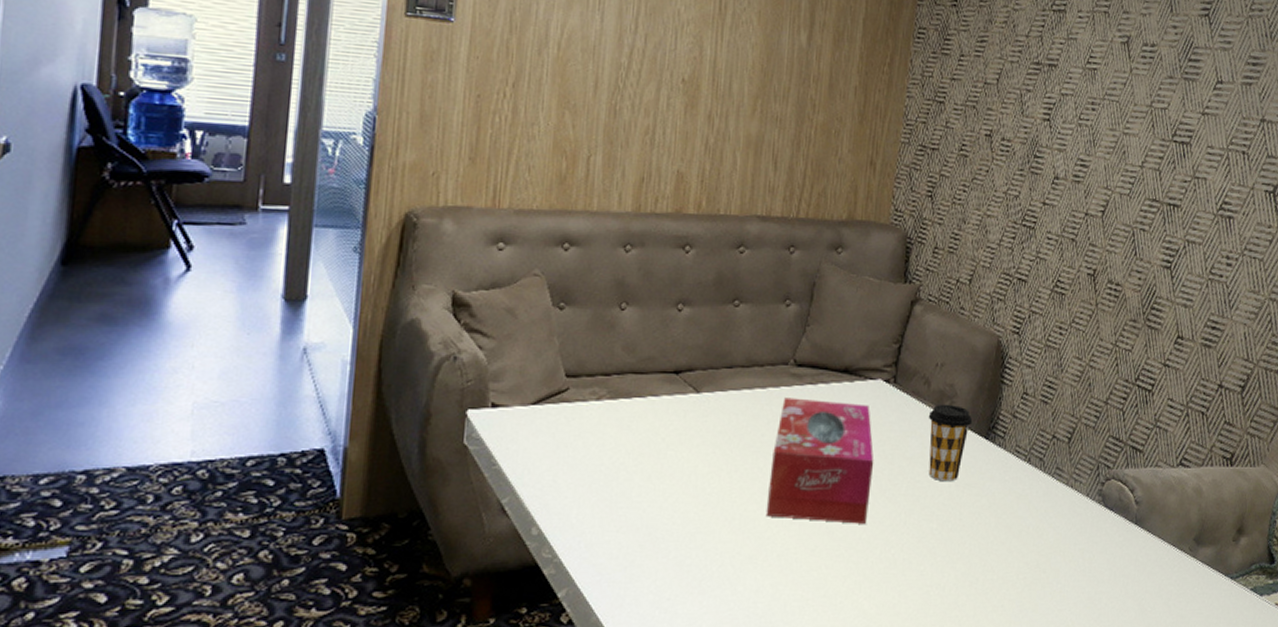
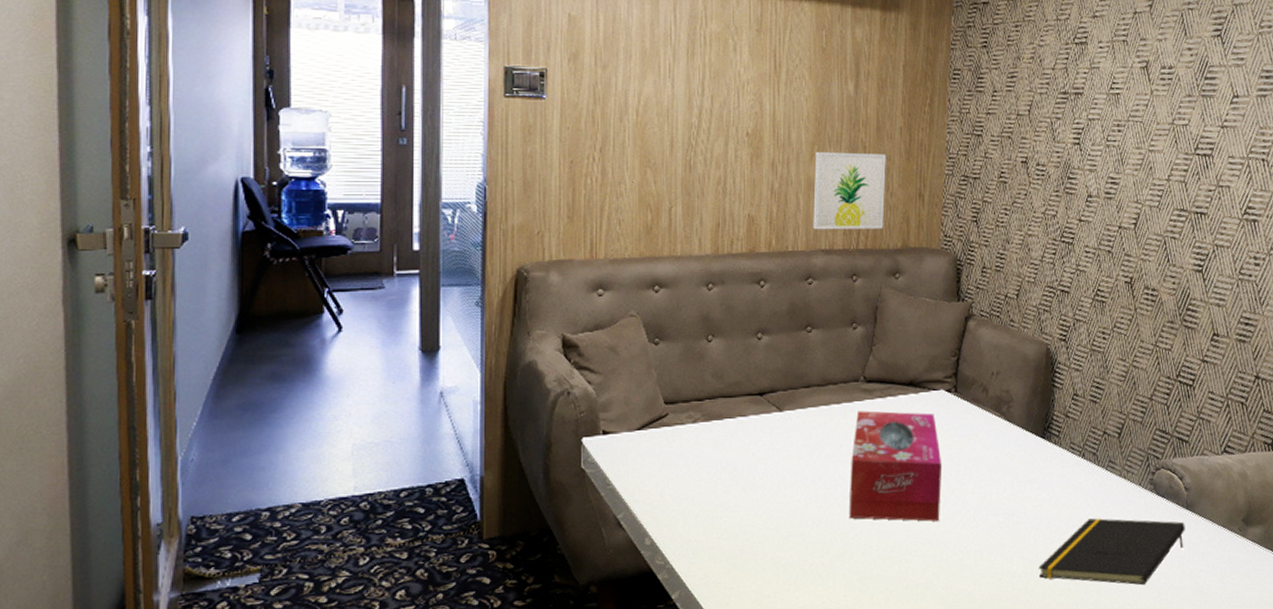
wall art: none [750,107,837,198] -> present [813,152,886,230]
coffee cup: present [928,404,973,482] -> none [988,408,1029,479]
notepad: none [971,530,1133,605] -> present [1038,518,1185,586]

